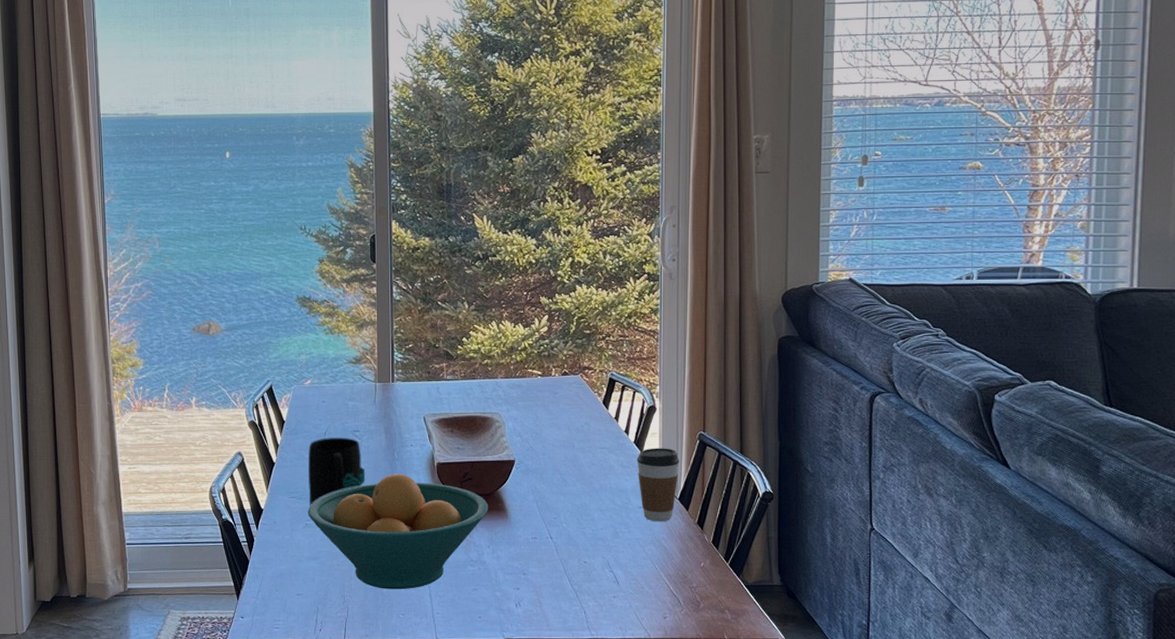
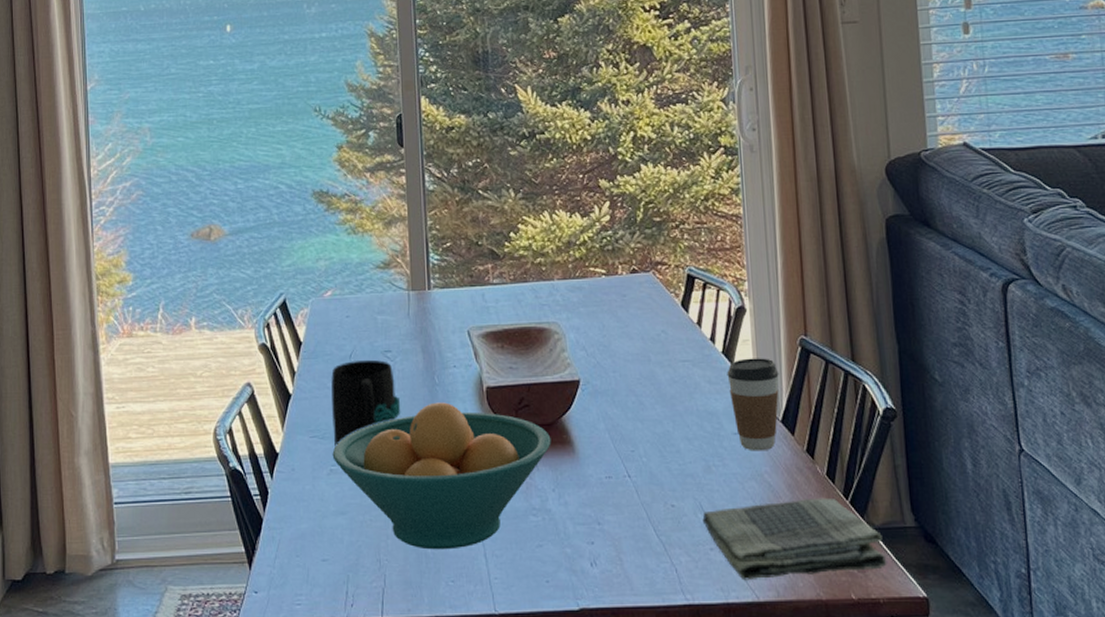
dish towel: none [608,560,755,622] -> present [702,497,887,581]

